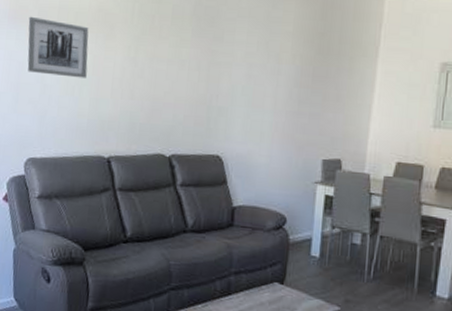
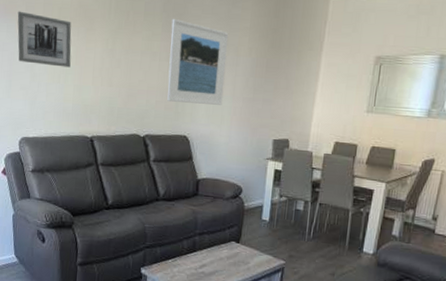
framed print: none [197,23,269,120] -> present [167,19,229,105]

